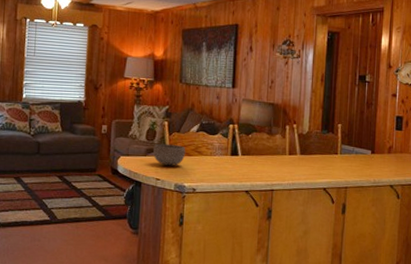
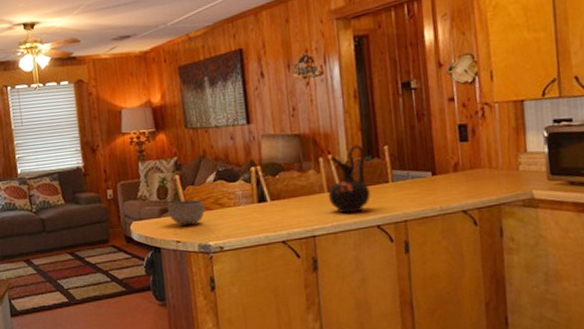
ceramic jug: none [288,119,323,175] -> present [328,145,371,214]

